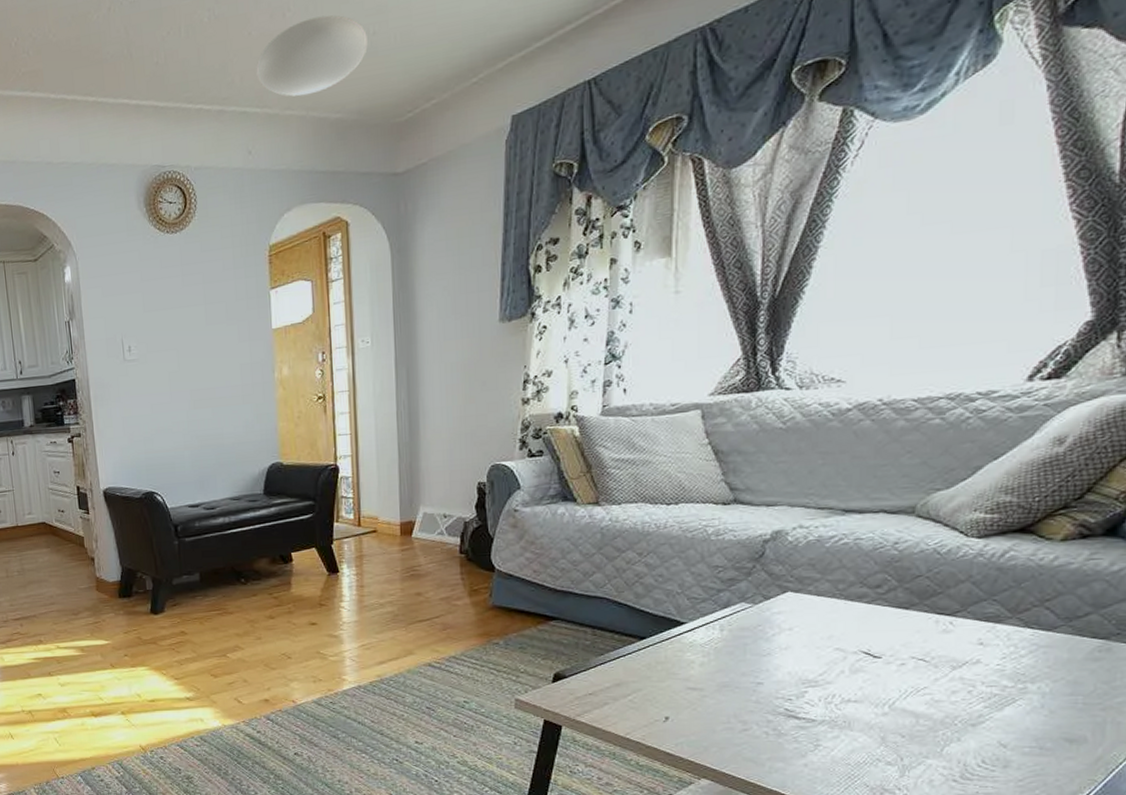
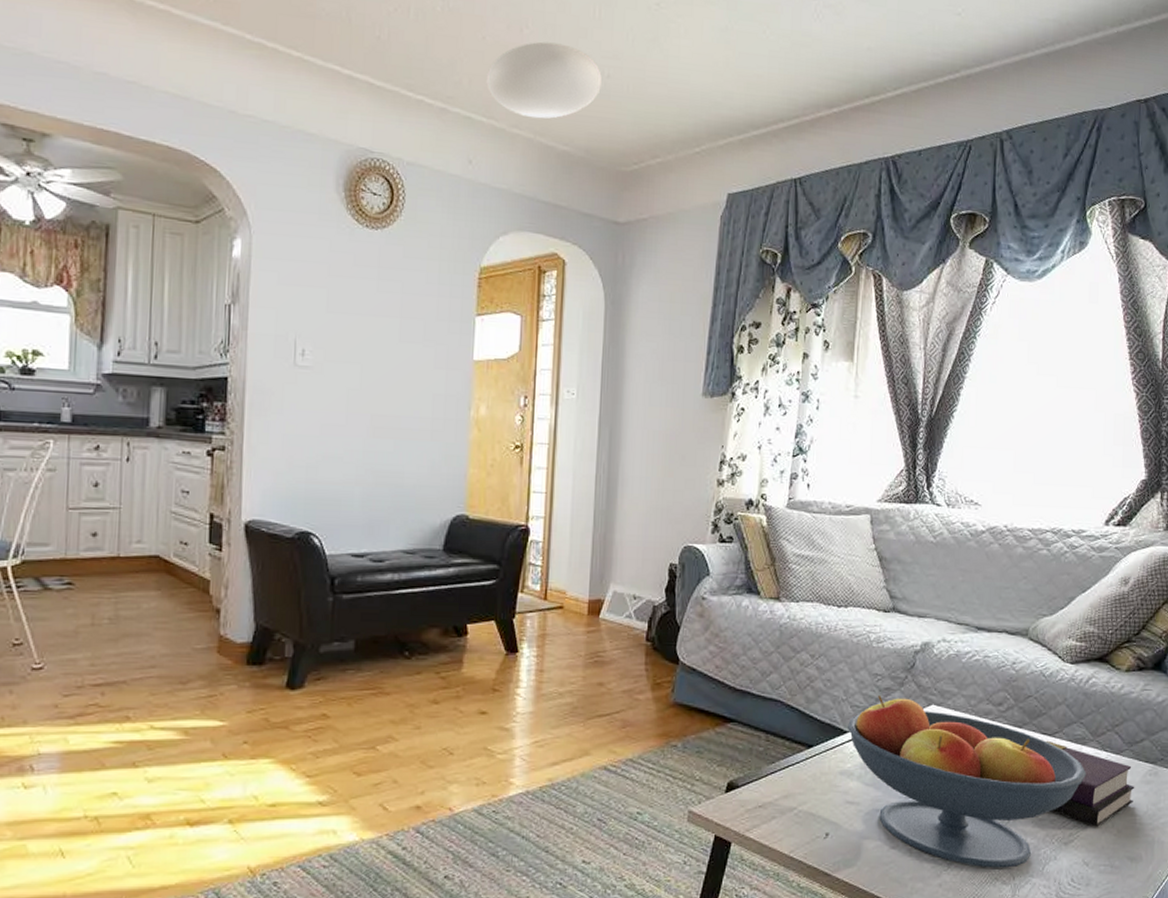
fruit bowl: none [685,585,1003,749] -> present [848,694,1087,868]
book: none [943,620,1076,708] -> present [1046,740,1135,827]

